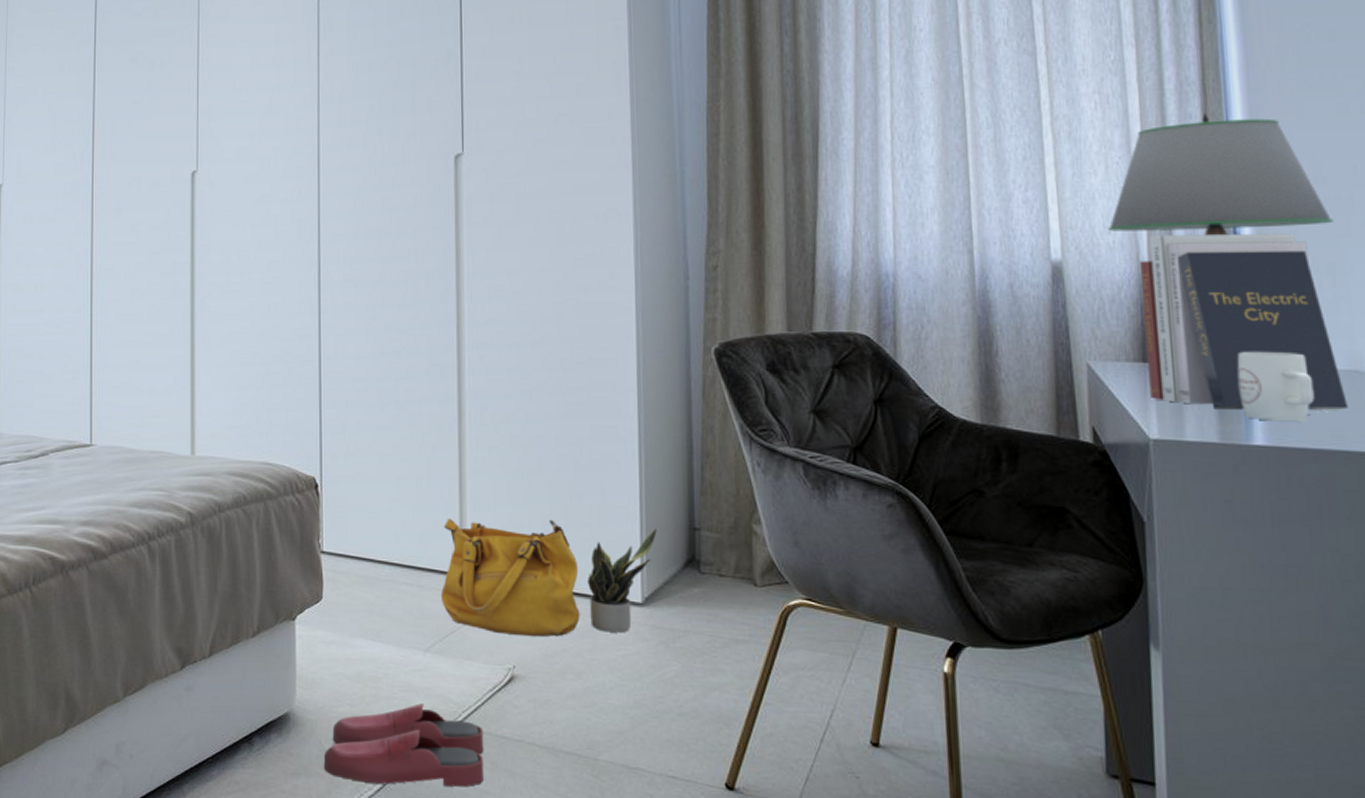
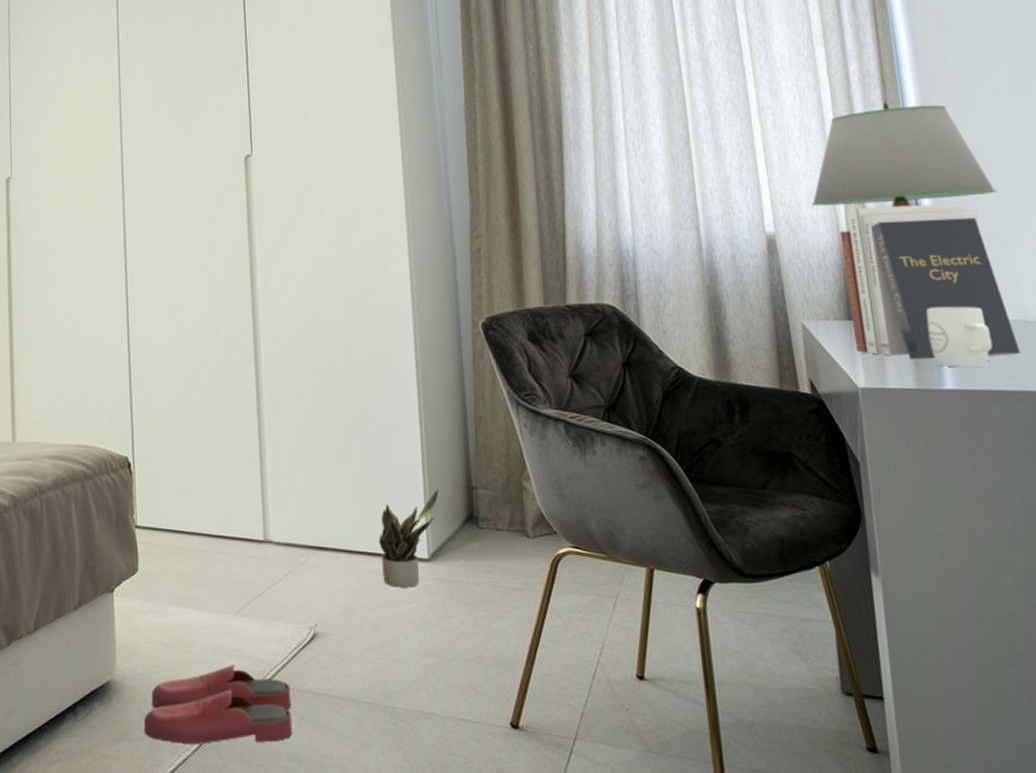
handbag: present [441,518,580,637] -> none [247,485,374,596]

